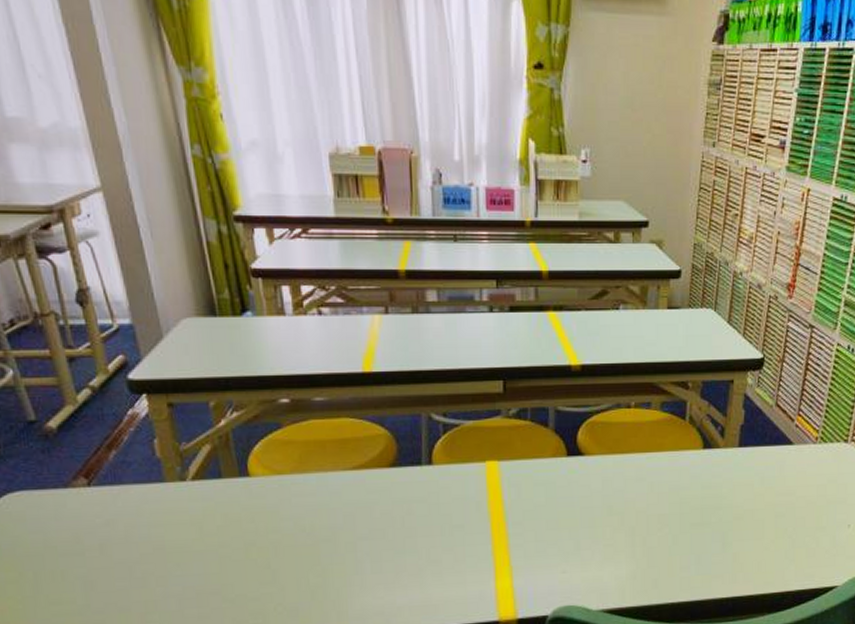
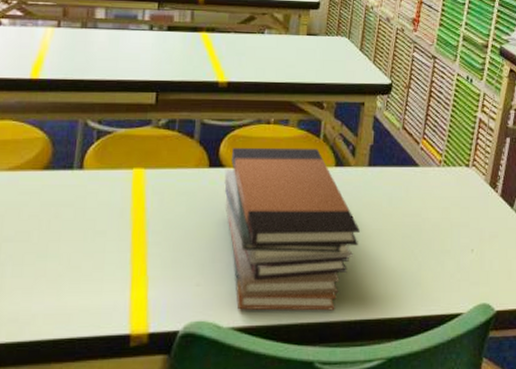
book stack: none [584,430,732,594] -> present [224,147,361,311]

